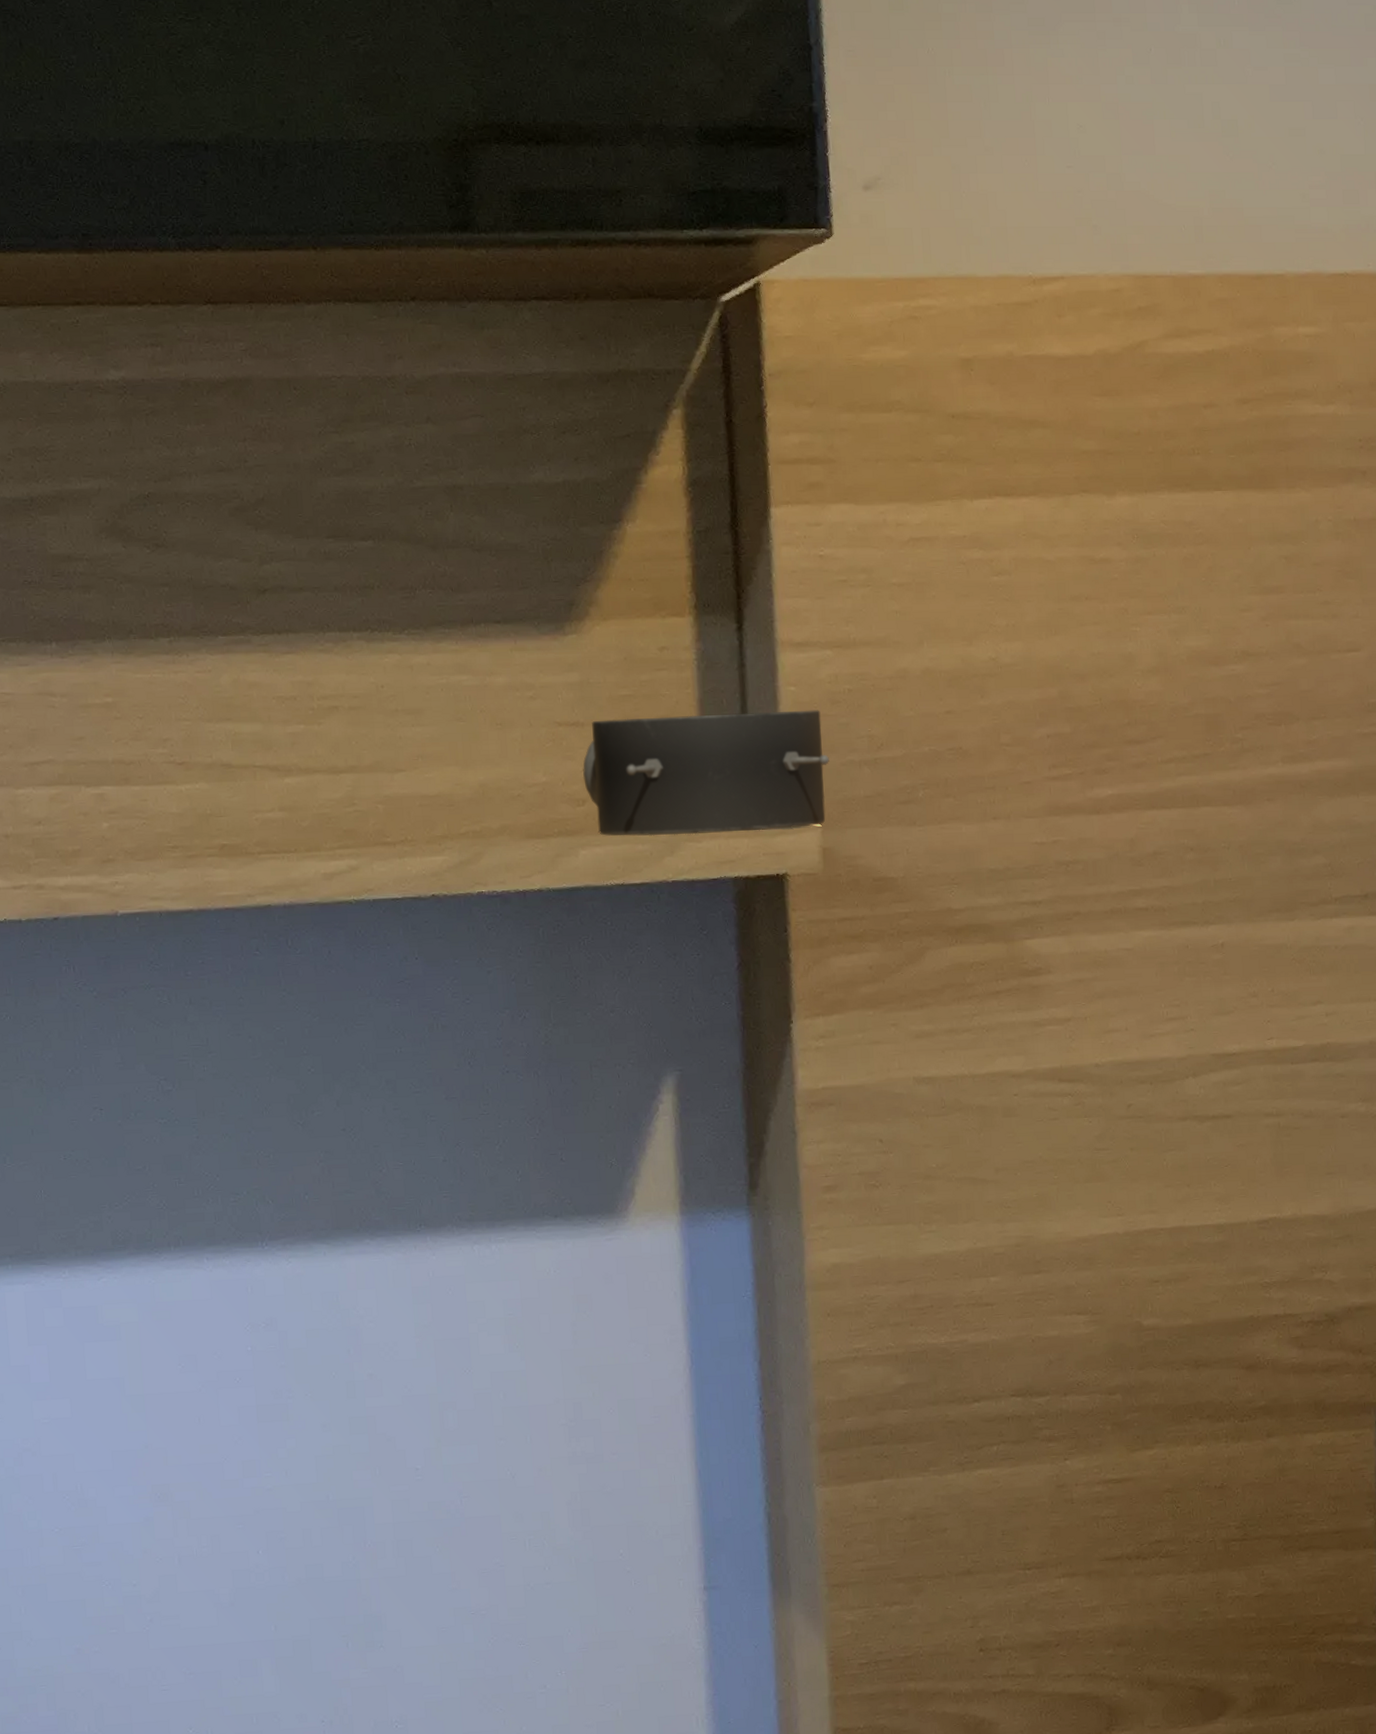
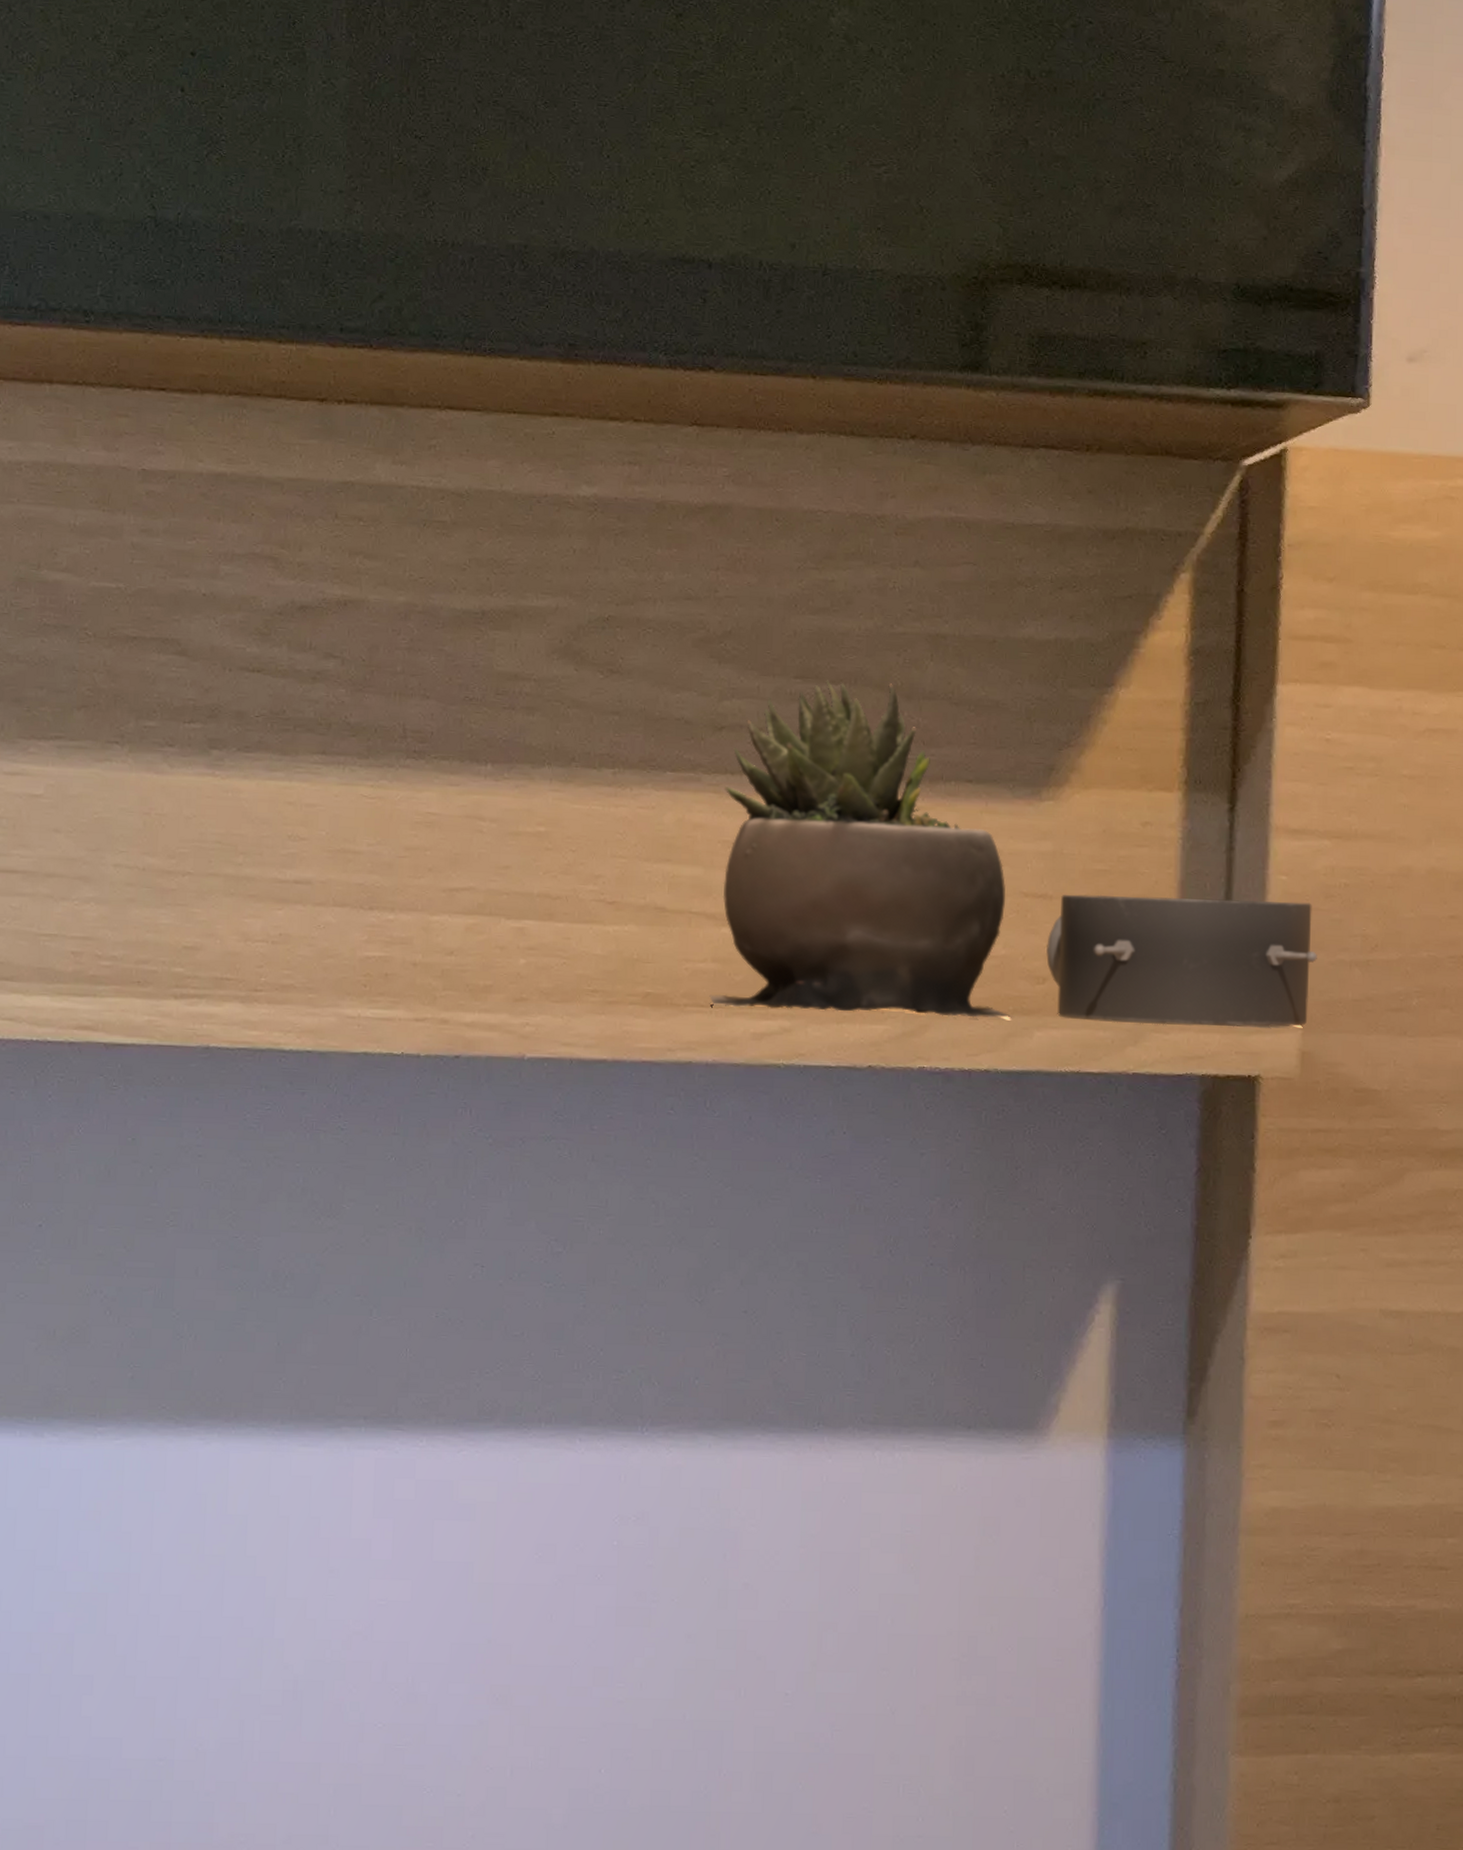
succulent plant: none [273,536,560,851] -> present [709,680,1014,1018]

